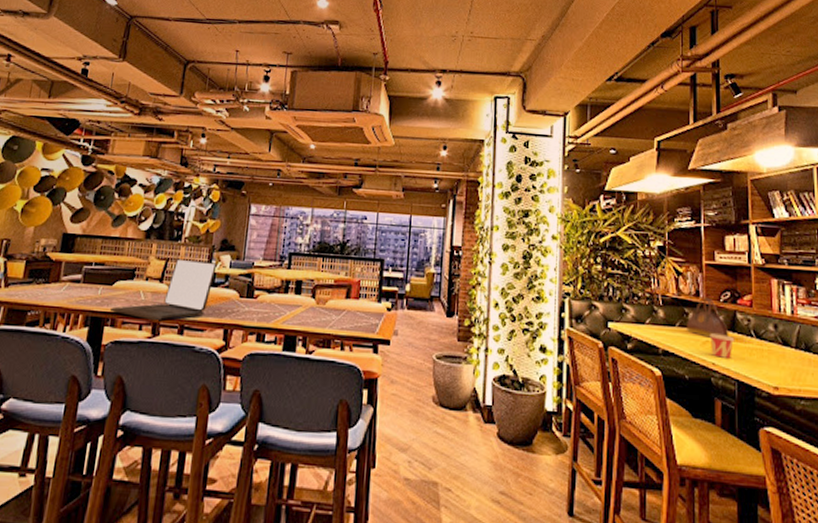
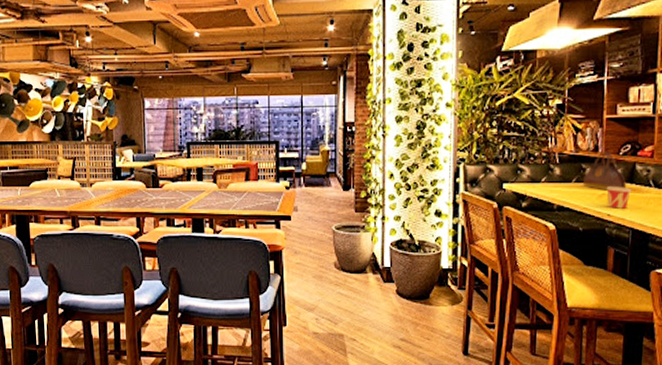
laptop: present [109,258,217,321] -> none [31,156,121,215]

